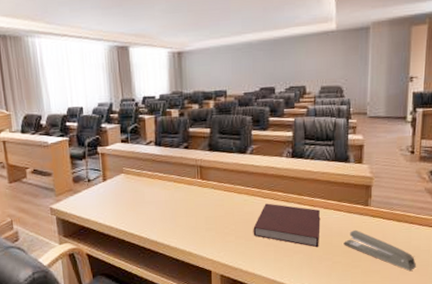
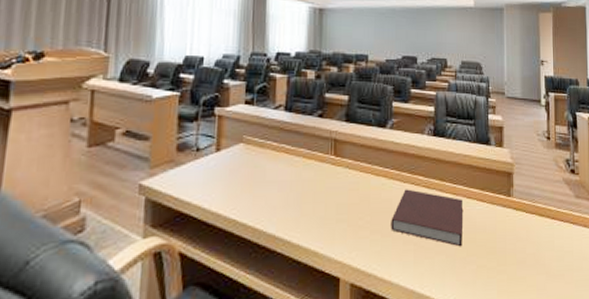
stapler: present [343,229,417,271] -> none [488,225,562,277]

